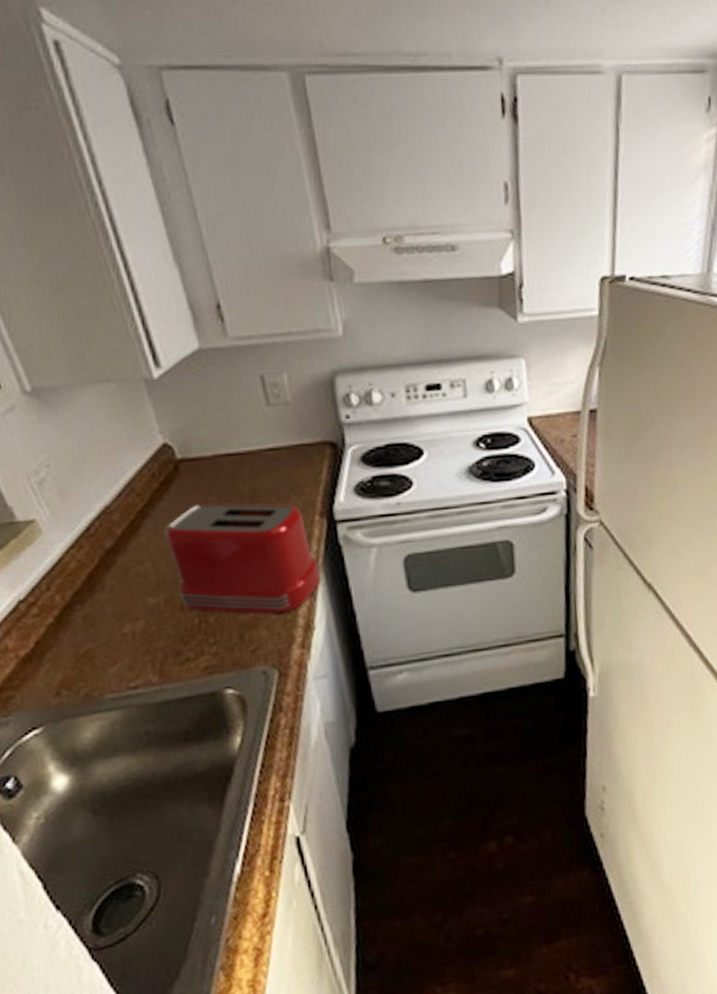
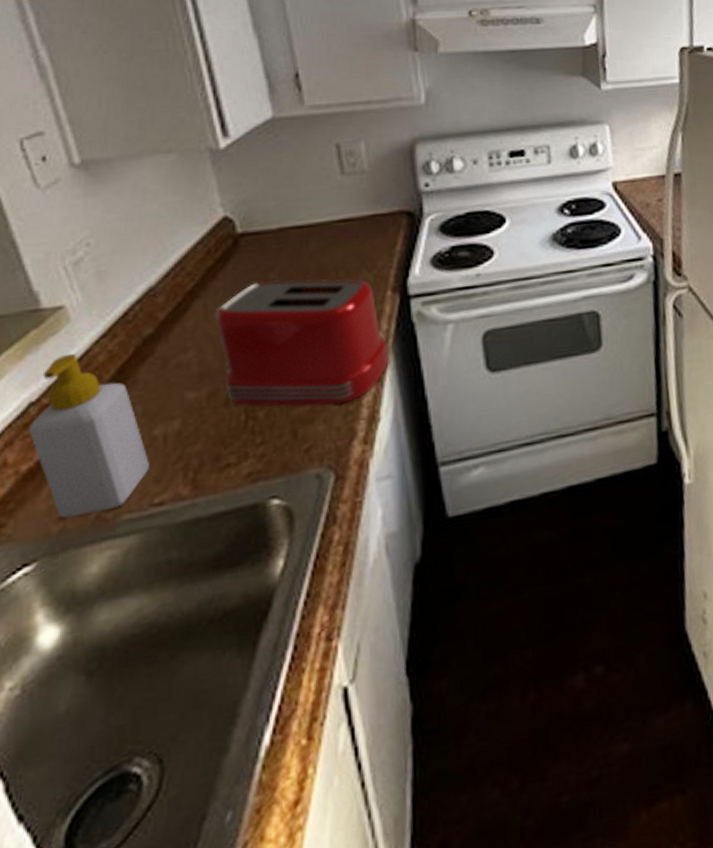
soap bottle: none [21,560,123,694] -> present [28,353,149,518]

